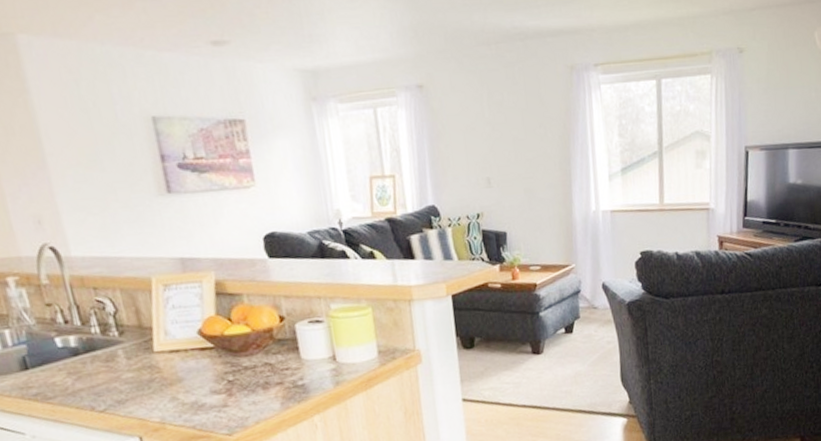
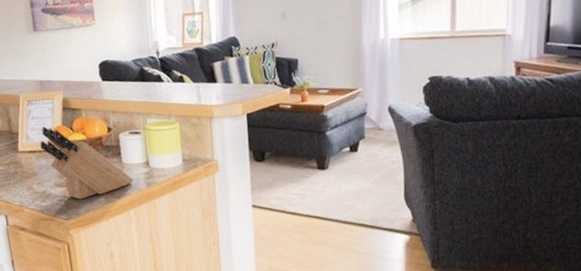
knife block: none [185,317,317,409] -> present [40,126,134,200]

